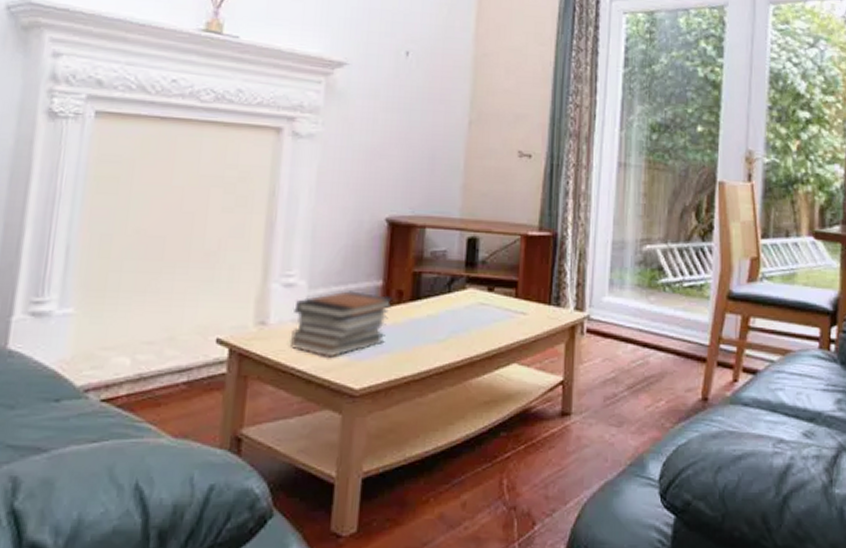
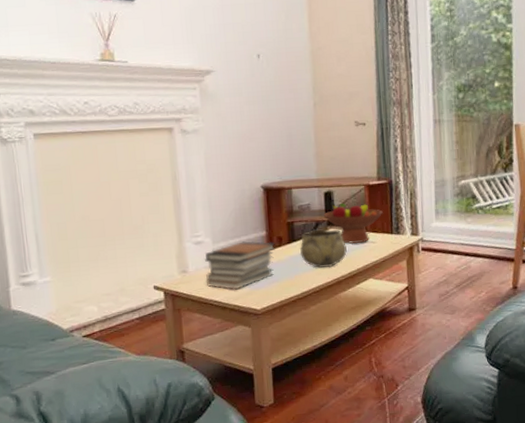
decorative bowl: none [424,286,488,342] -> present [299,229,347,268]
fruit bowl: none [463,252,541,312] -> present [323,202,383,244]

